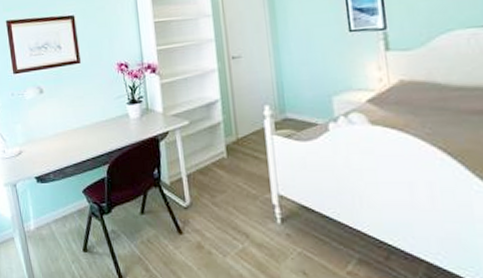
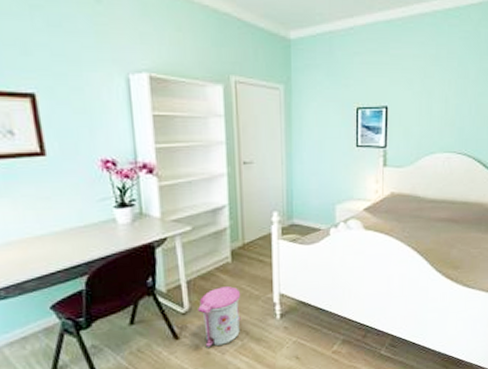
trash can: none [198,183,240,247] -> present [198,286,241,348]

